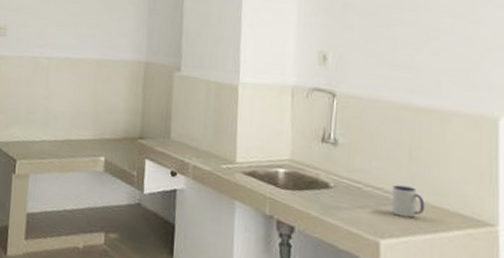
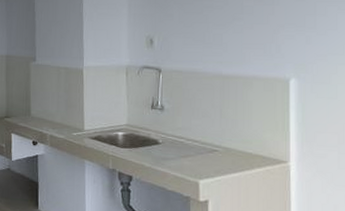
mug: present [391,184,425,218] -> none [207,137,233,162]

